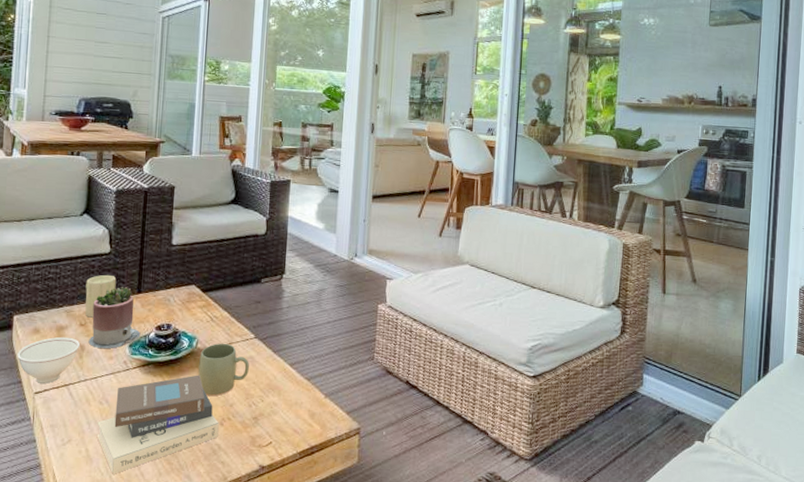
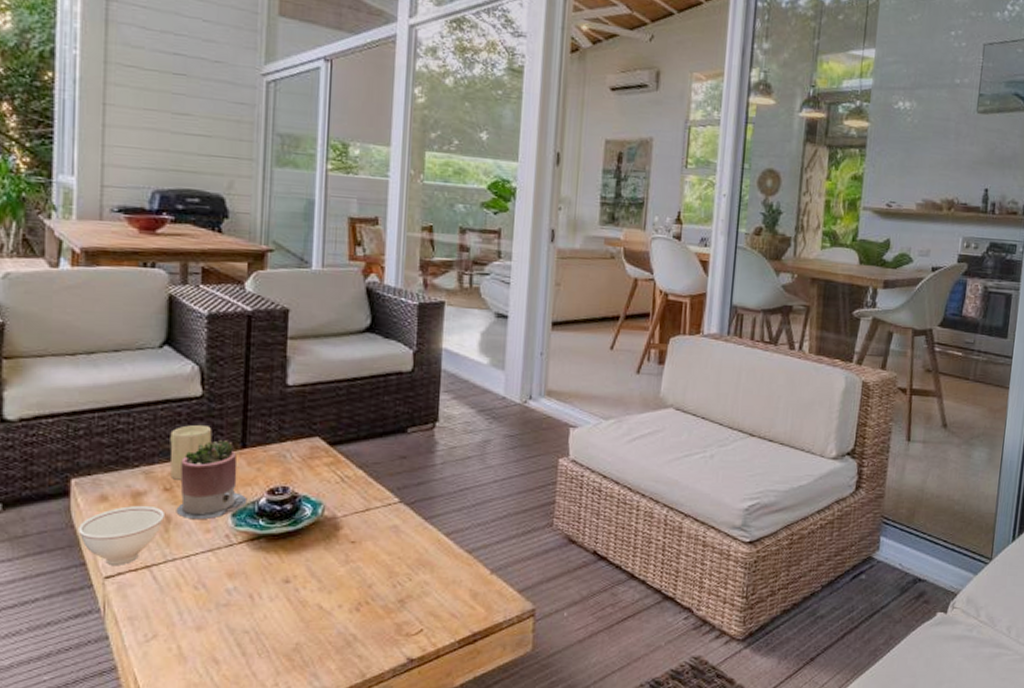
books: present [96,375,220,474] -> none [191,549,355,676]
mug: present [198,343,249,397] -> none [325,509,393,576]

